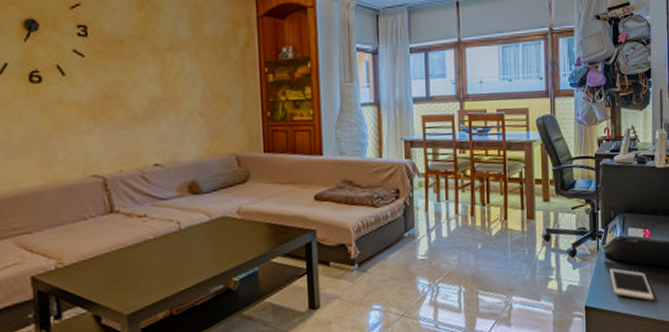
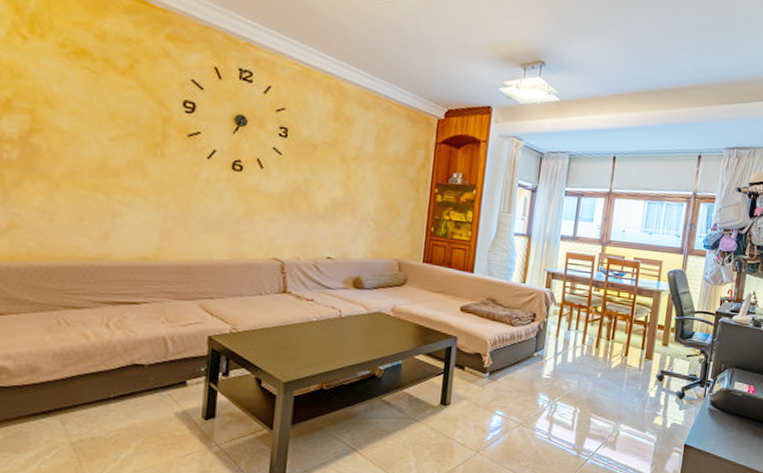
cell phone: present [609,268,654,301] -> none [711,414,748,449]

